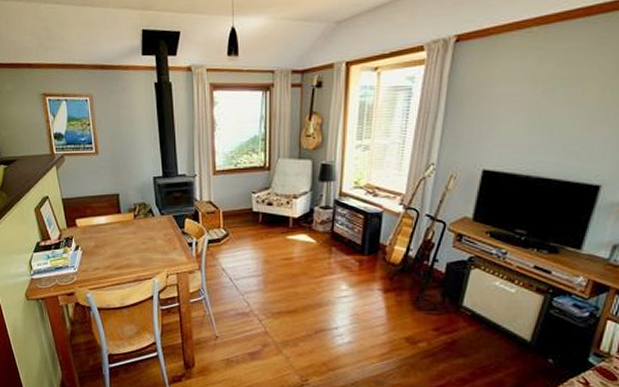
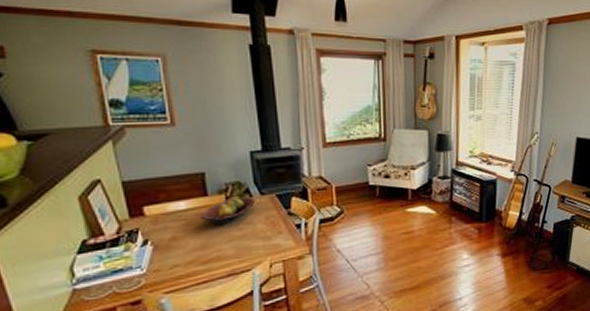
fruit bowl: none [115,215,157,239] -> present [200,197,256,226]

